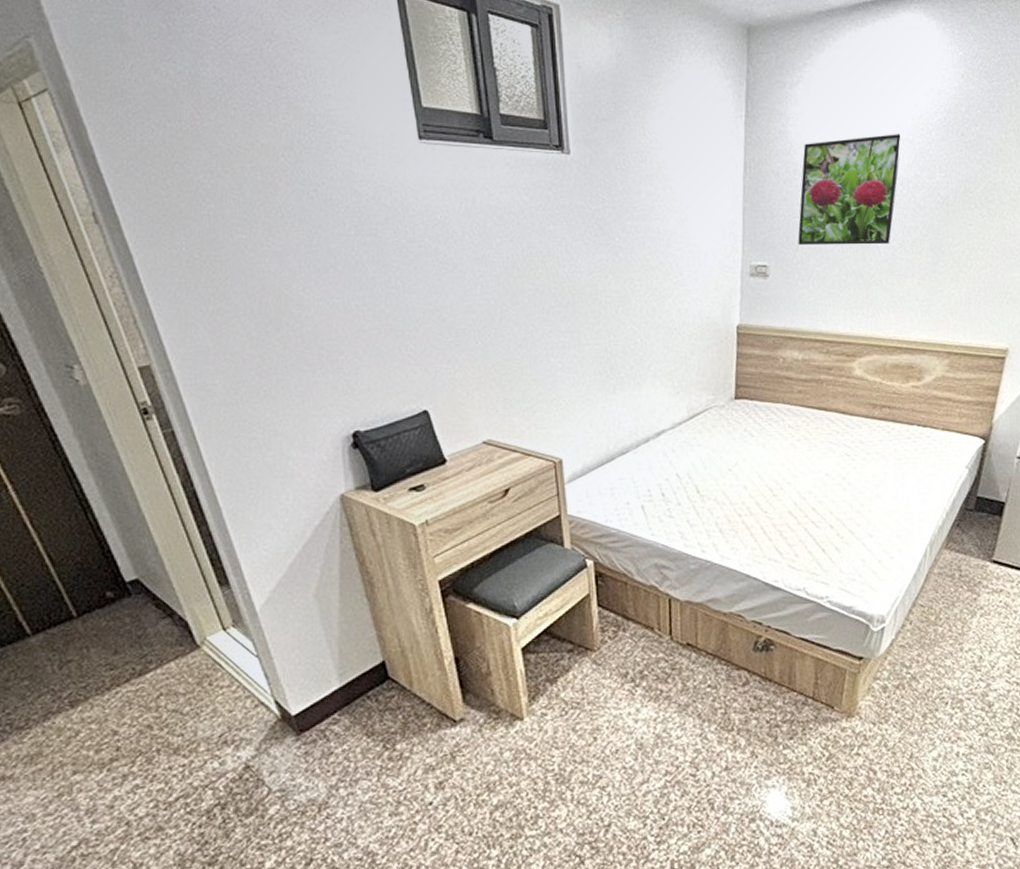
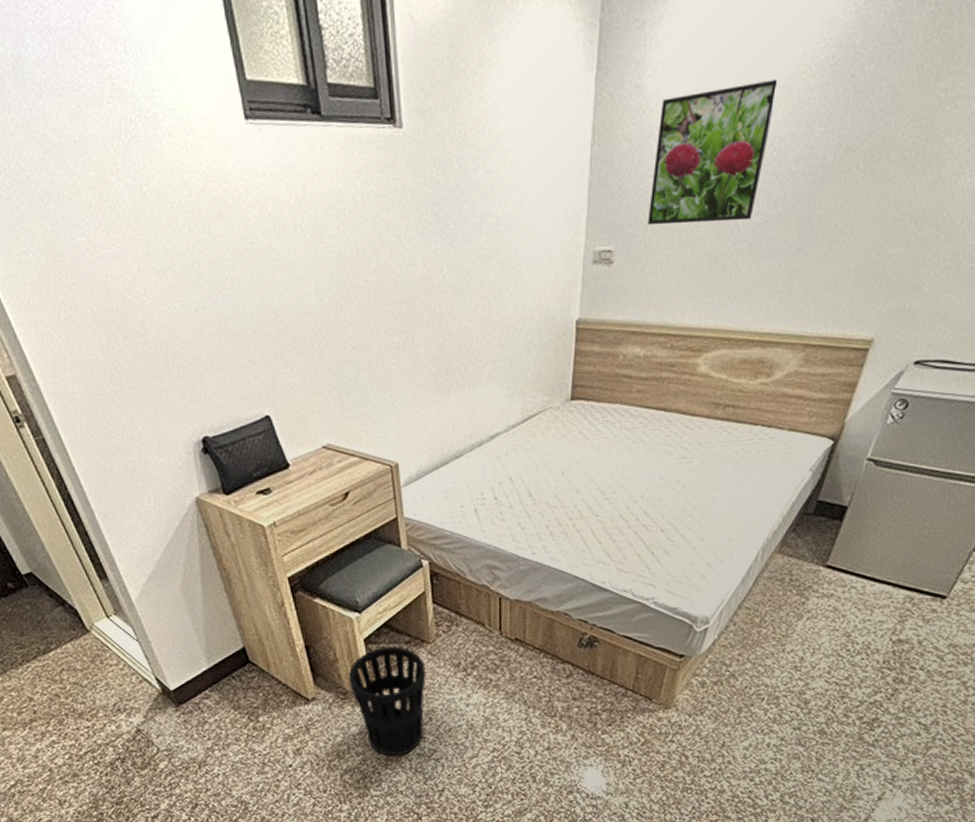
wastebasket: none [502,655,590,786] -> present [348,646,426,757]

